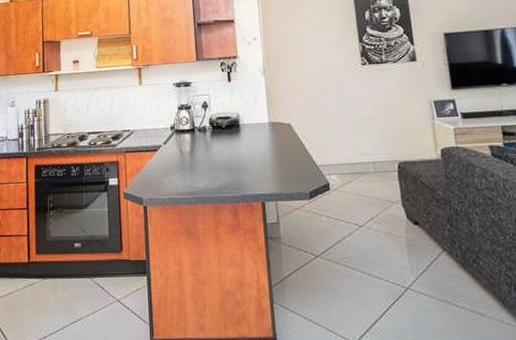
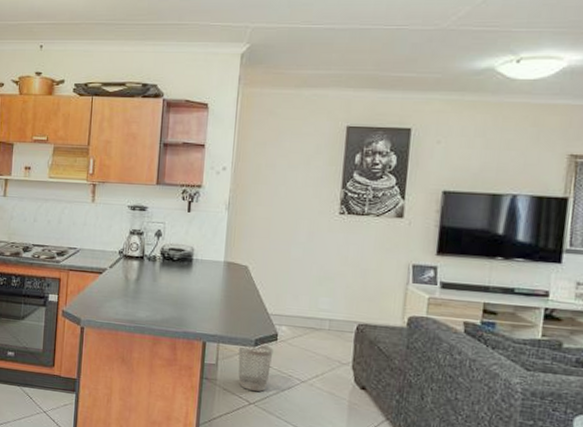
wastebasket: none [295,195,329,243] -> present [238,343,274,392]

